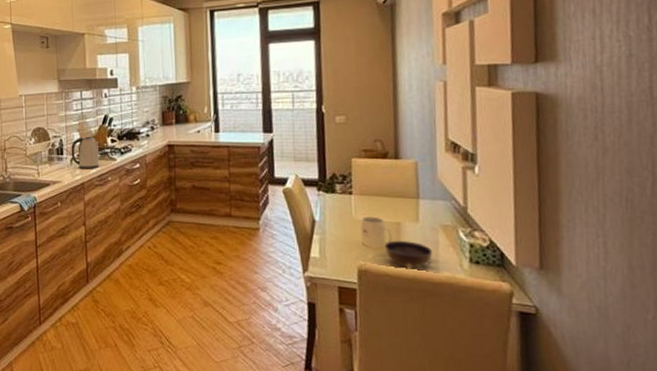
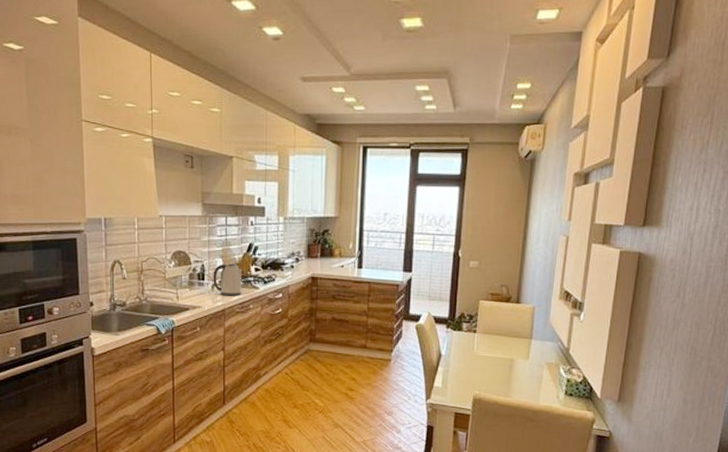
mug: present [360,216,392,248] -> none [479,353,505,380]
bowl: present [384,240,433,268] -> none [497,374,537,398]

